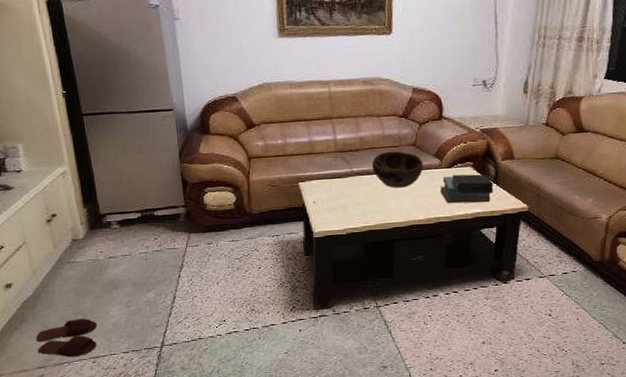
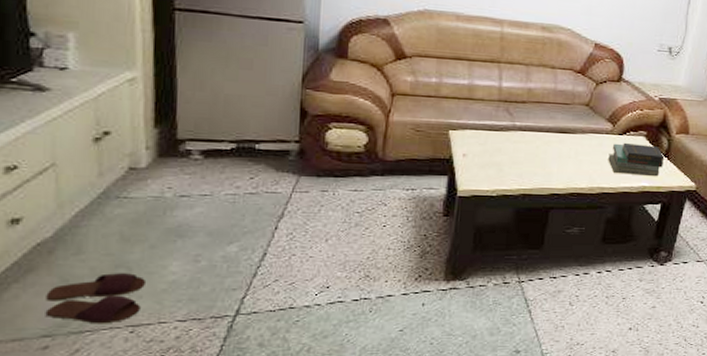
decorative bowl: present [372,151,424,188] -> none [537,108,595,151]

